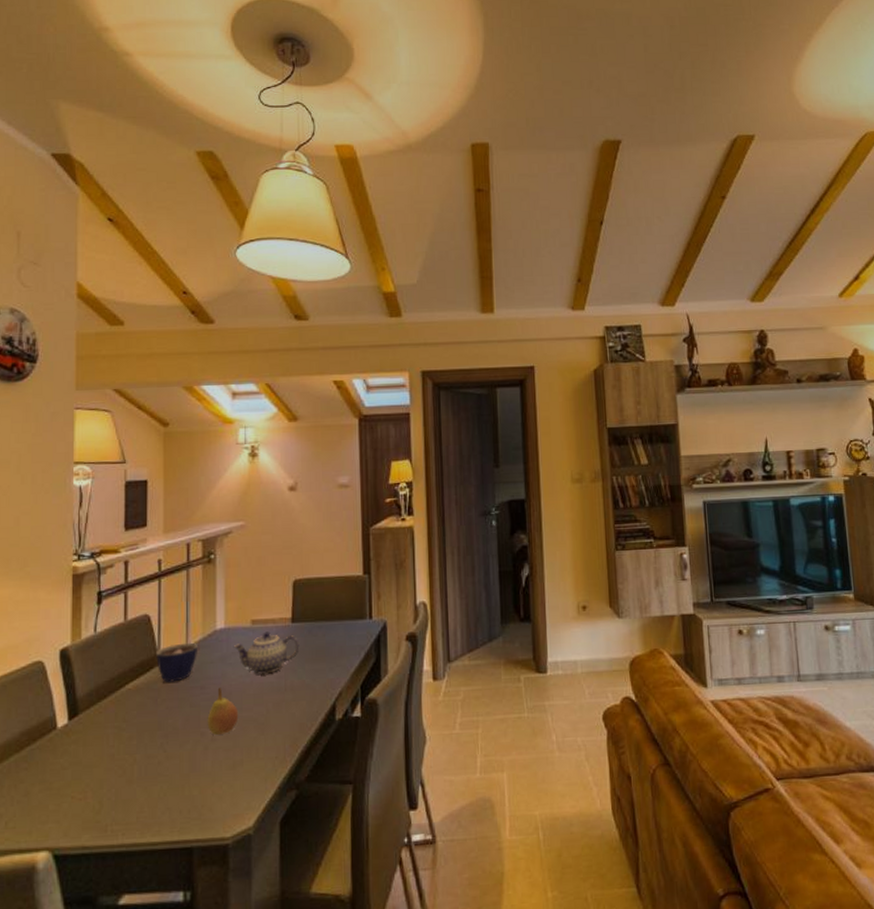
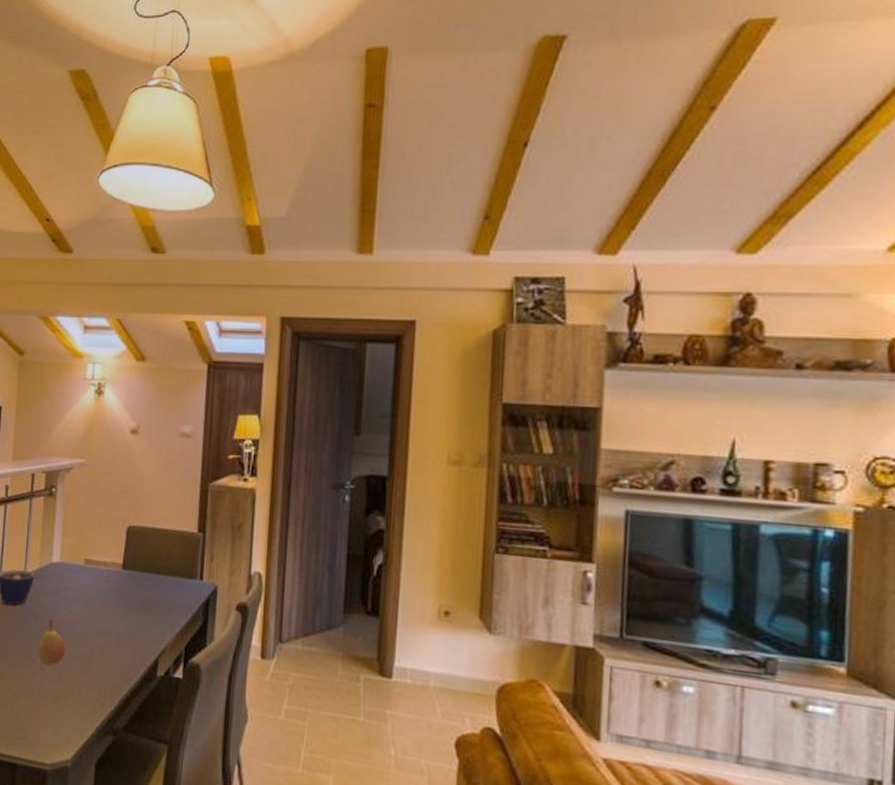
teapot: present [233,631,300,675] -> none [66,573,128,616]

